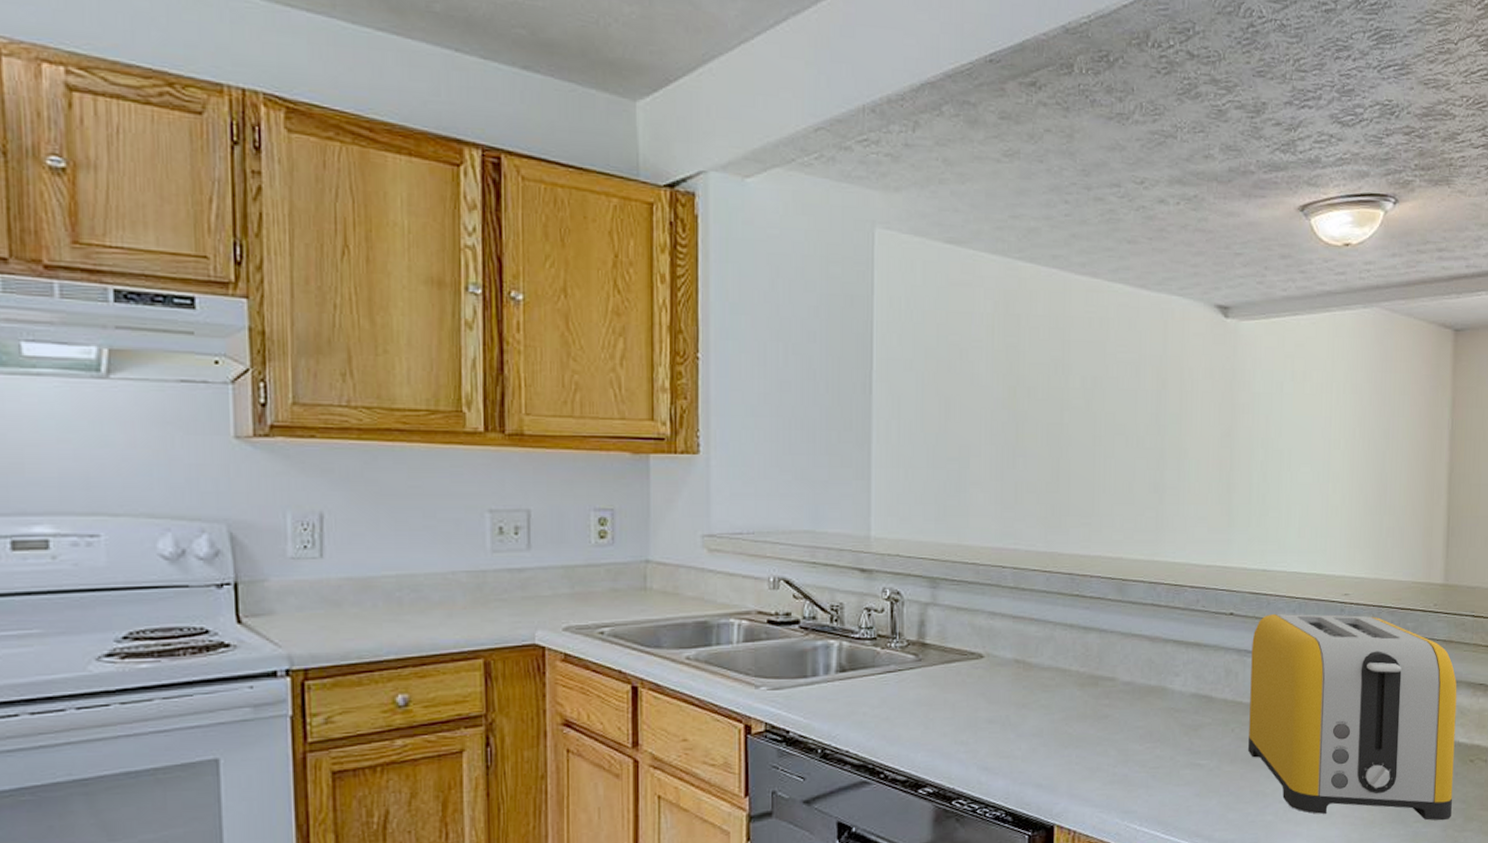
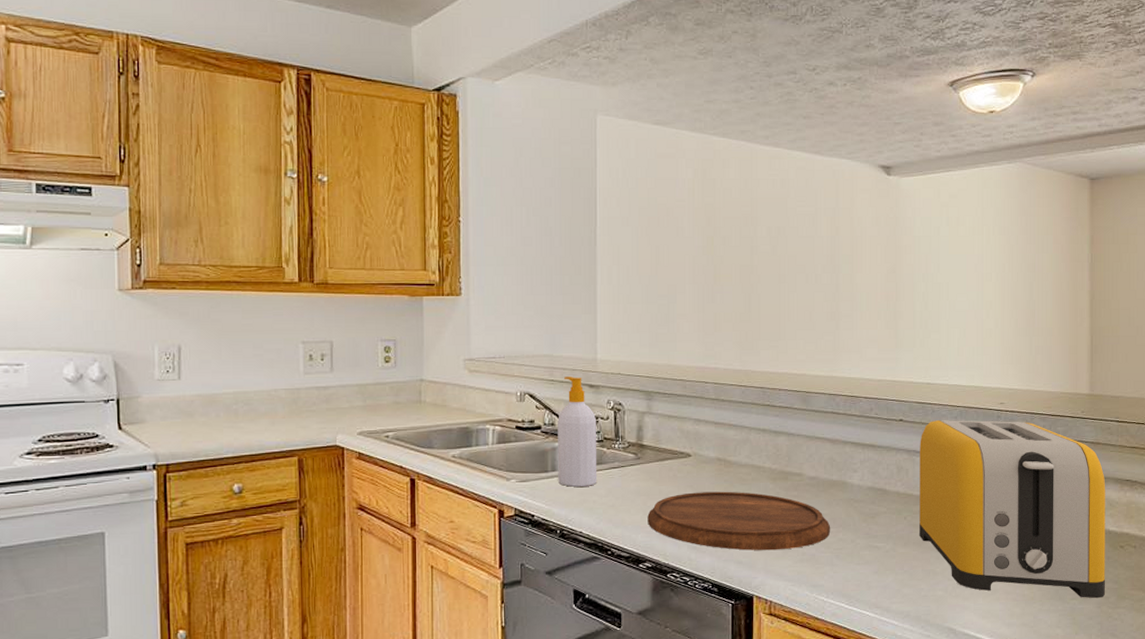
soap bottle: none [820,558,869,697] -> present [557,377,598,488]
cutting board: none [929,699,1147,771] -> present [647,491,831,551]

